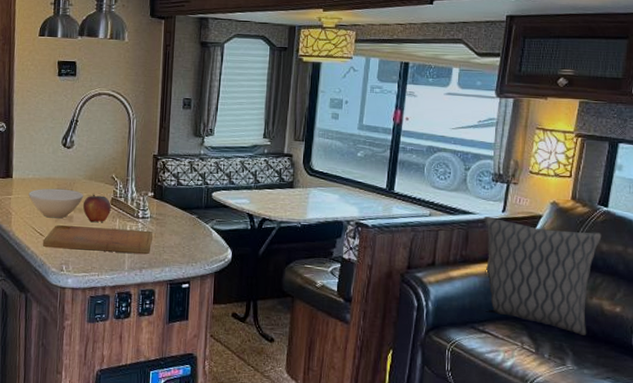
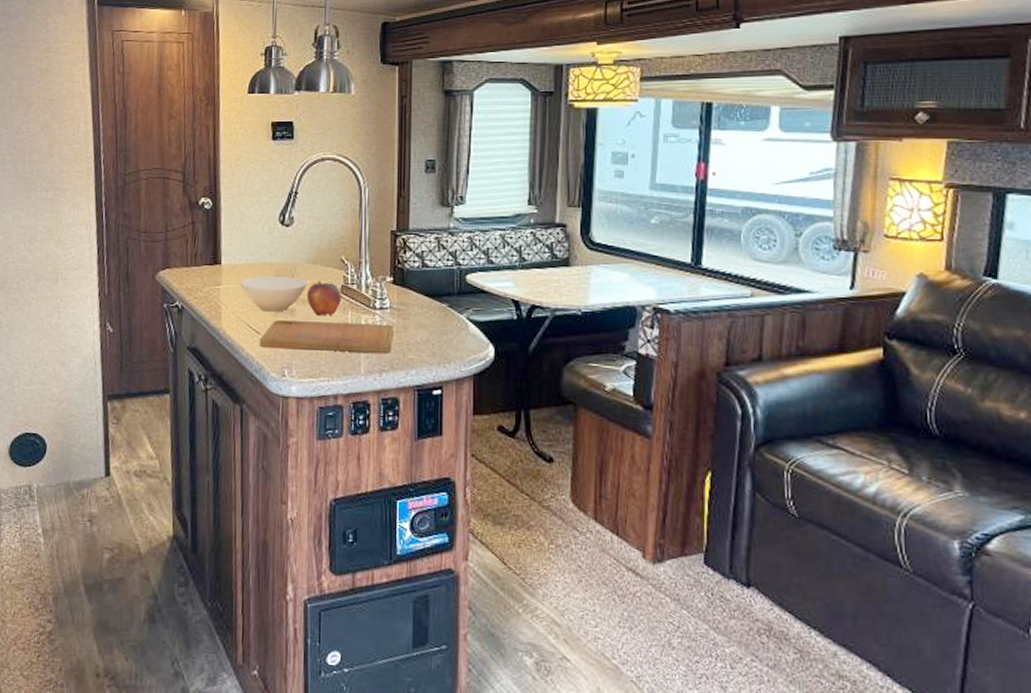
pillow: present [484,216,602,335] -> none [825,295,992,451]

